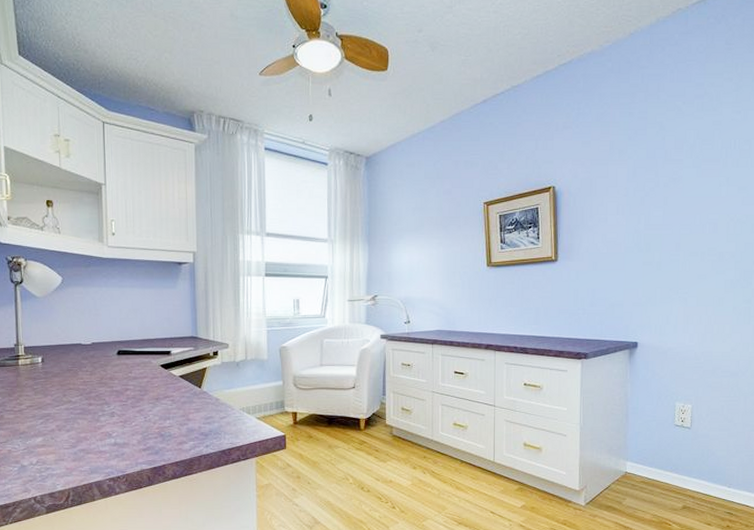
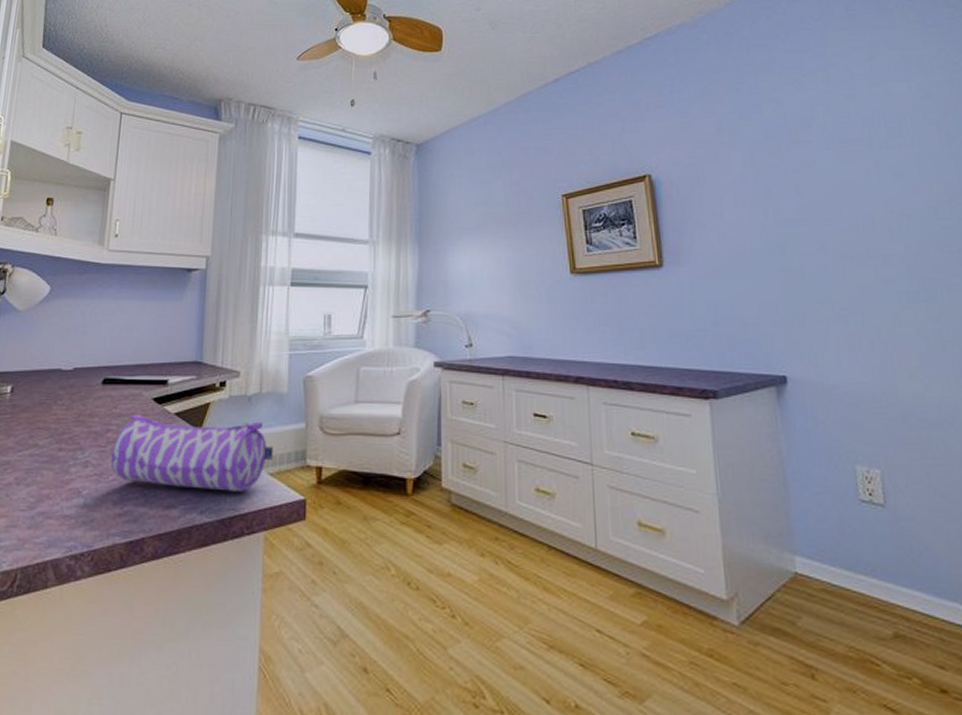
pencil case: none [132,378,259,431] -> present [111,415,273,492]

